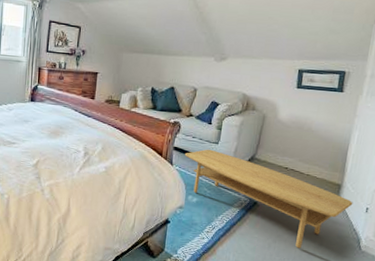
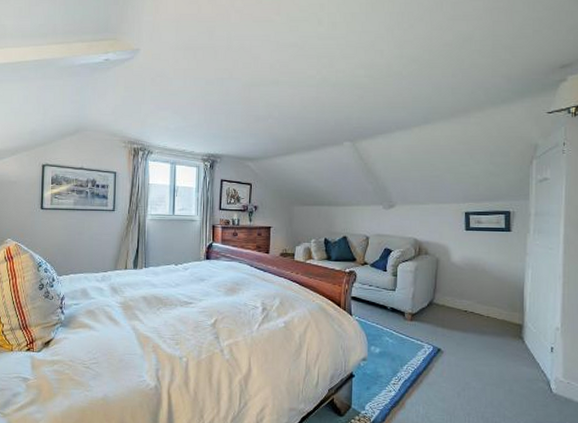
coffee table: present [184,149,353,249] -> none [363,296,537,396]

